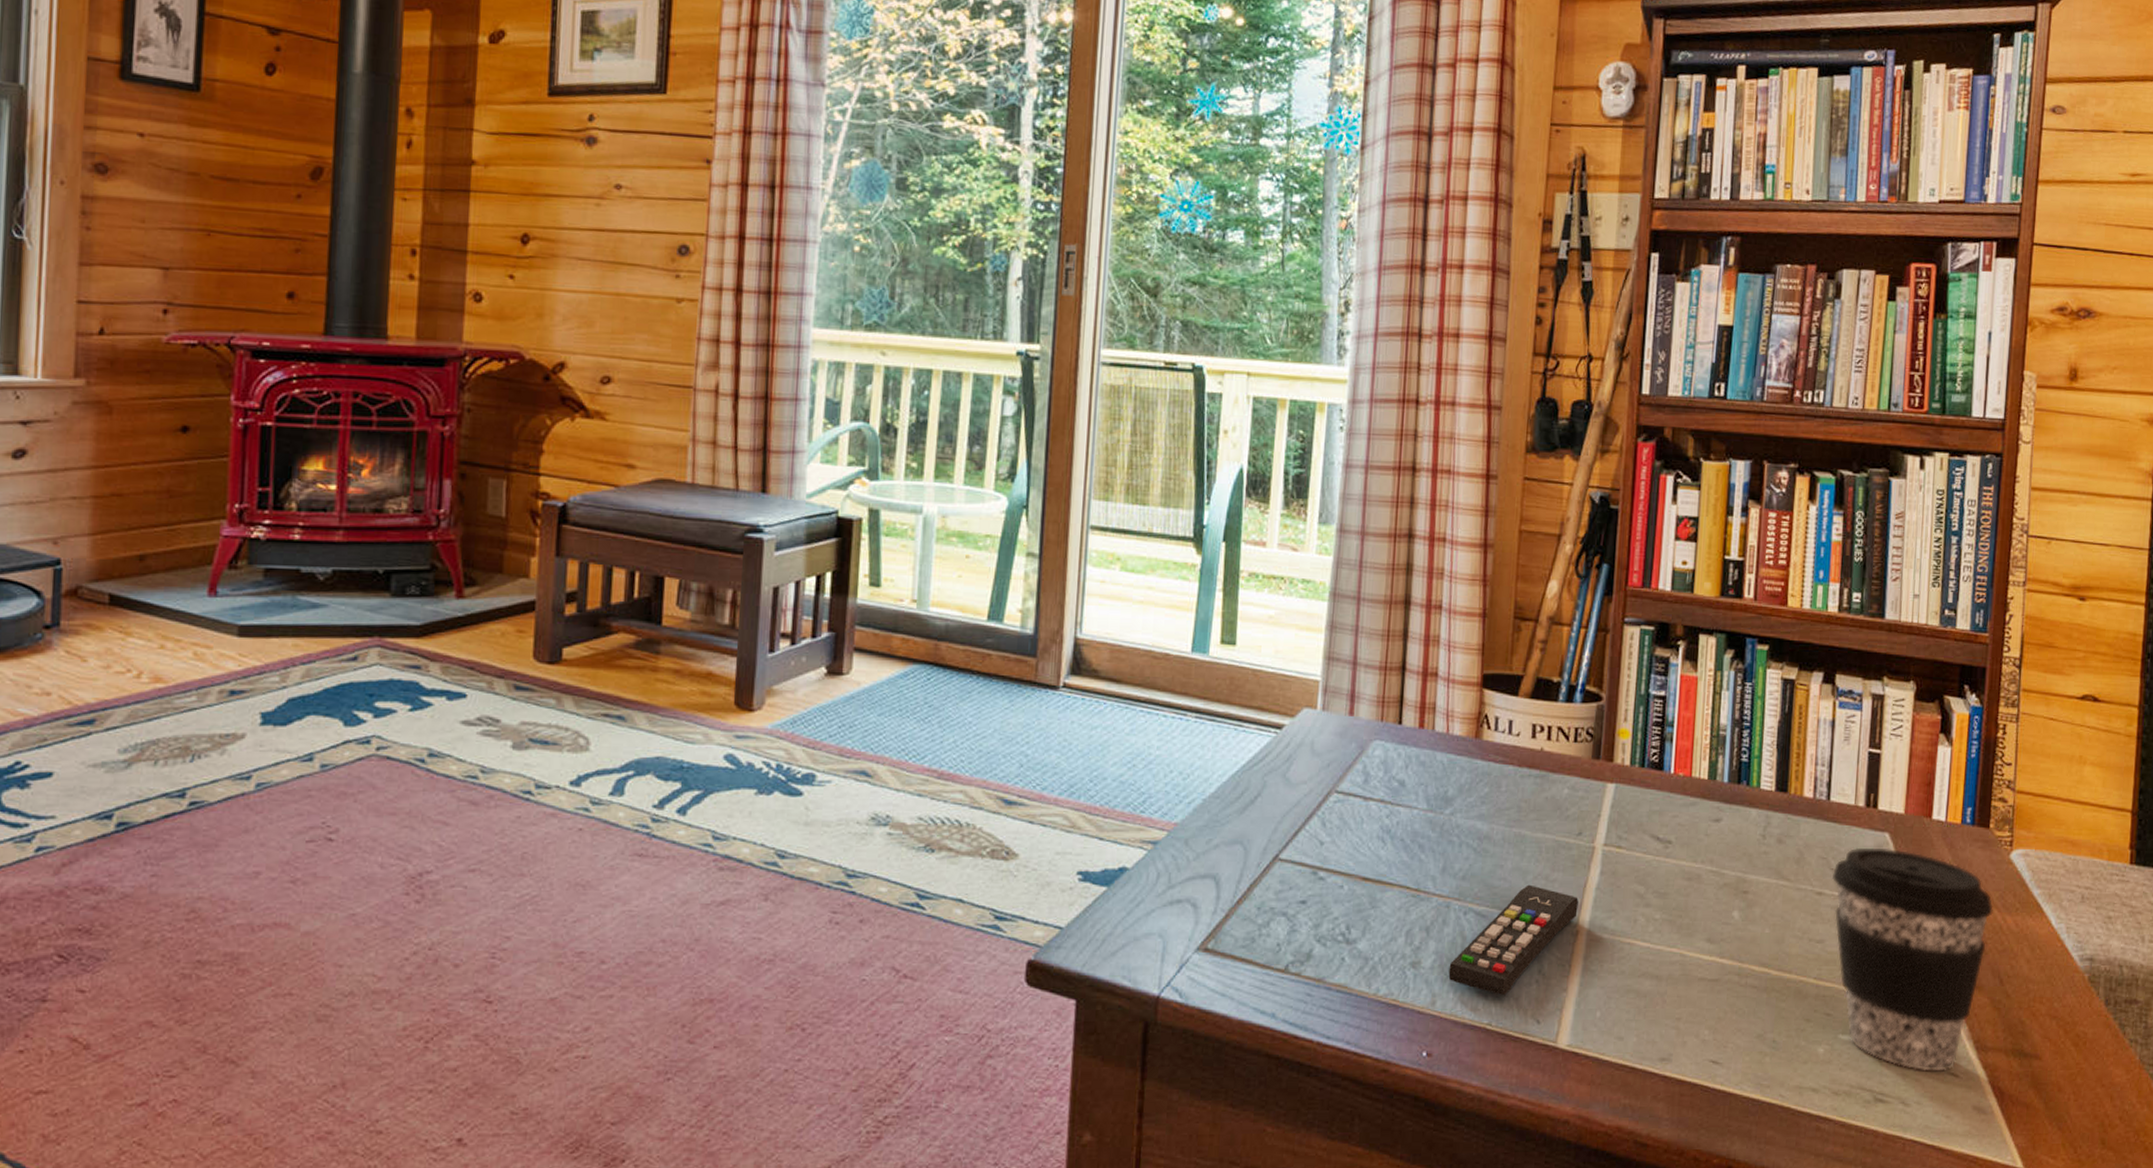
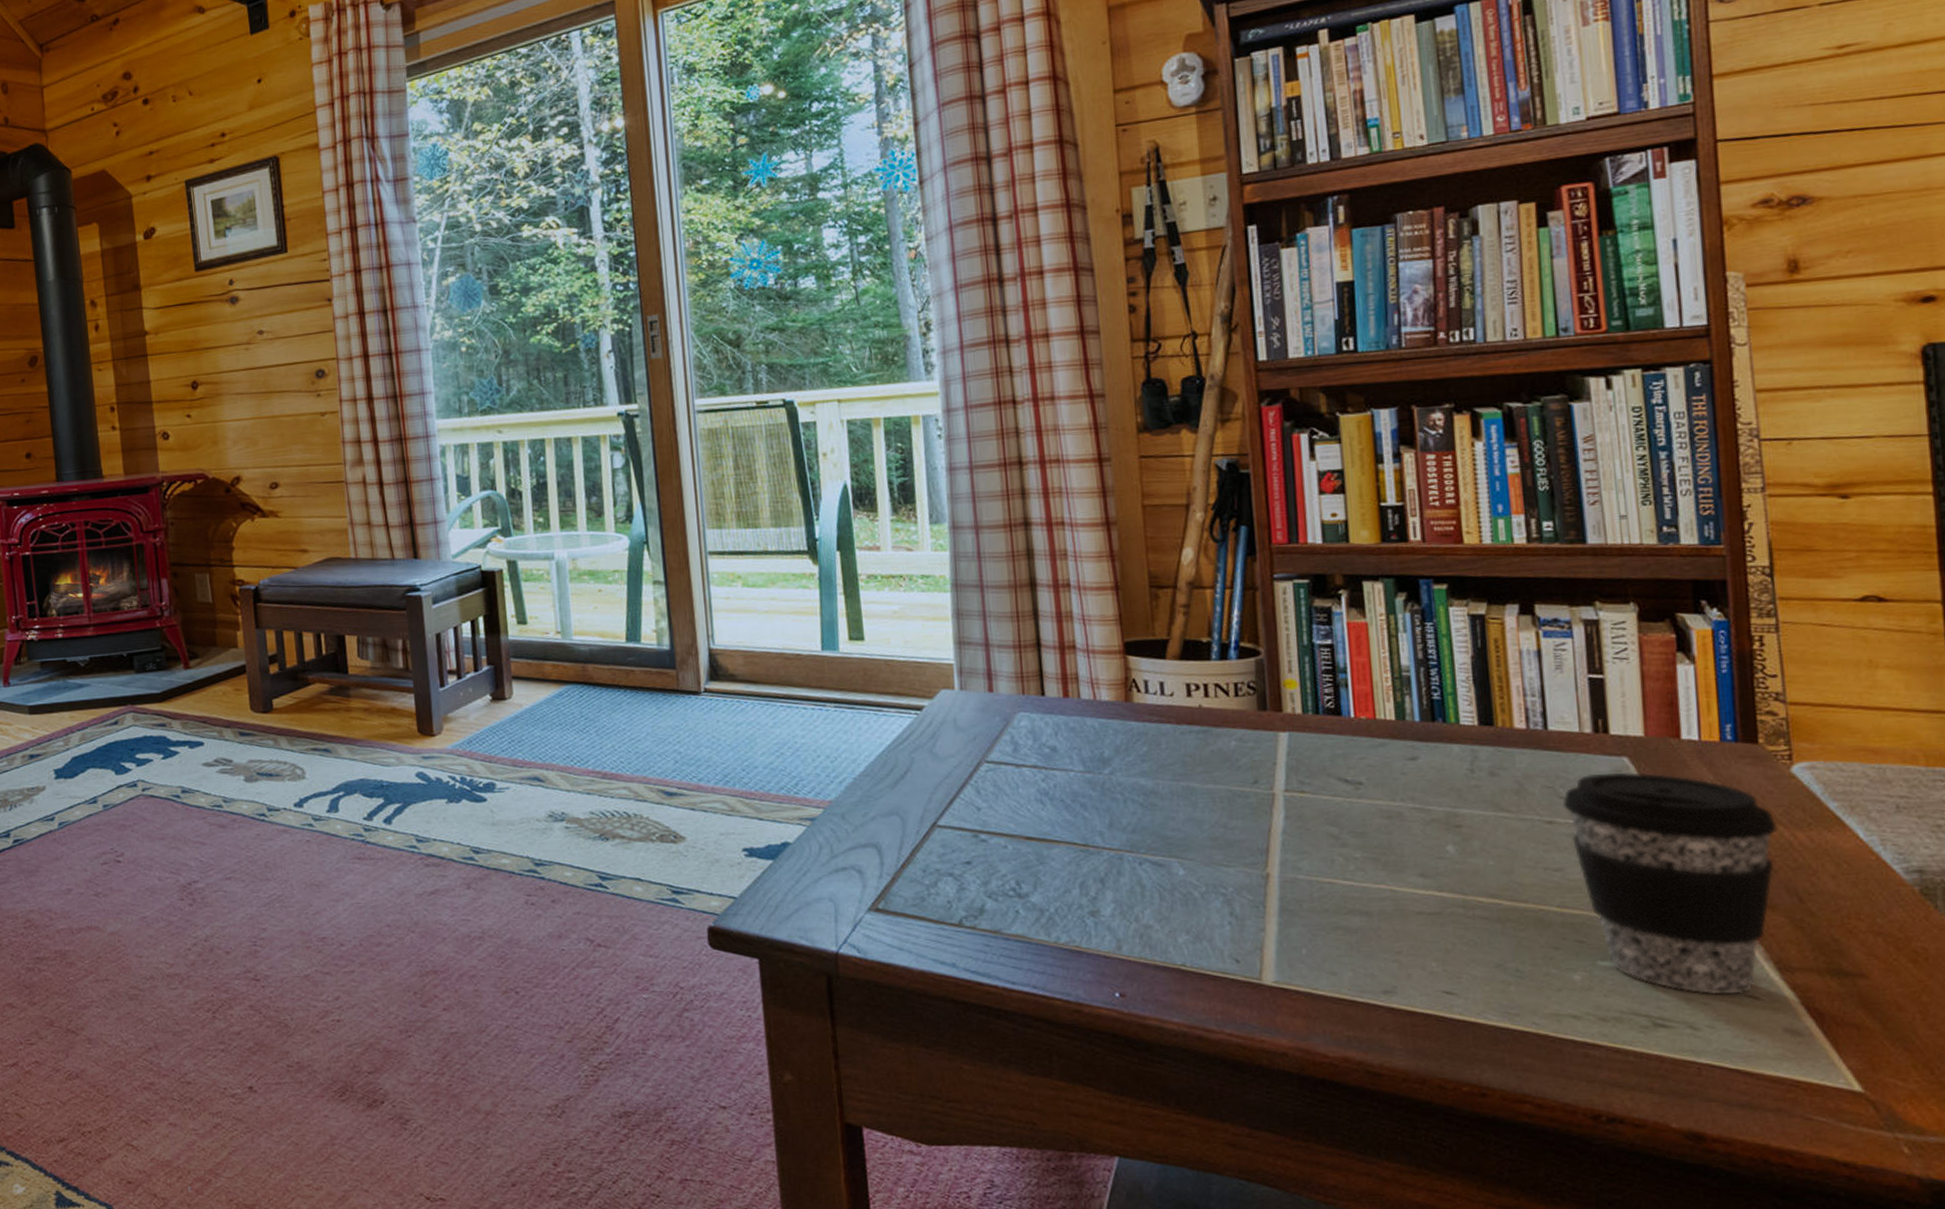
remote control: present [1448,884,1578,996] -> none [1131,833,1265,939]

